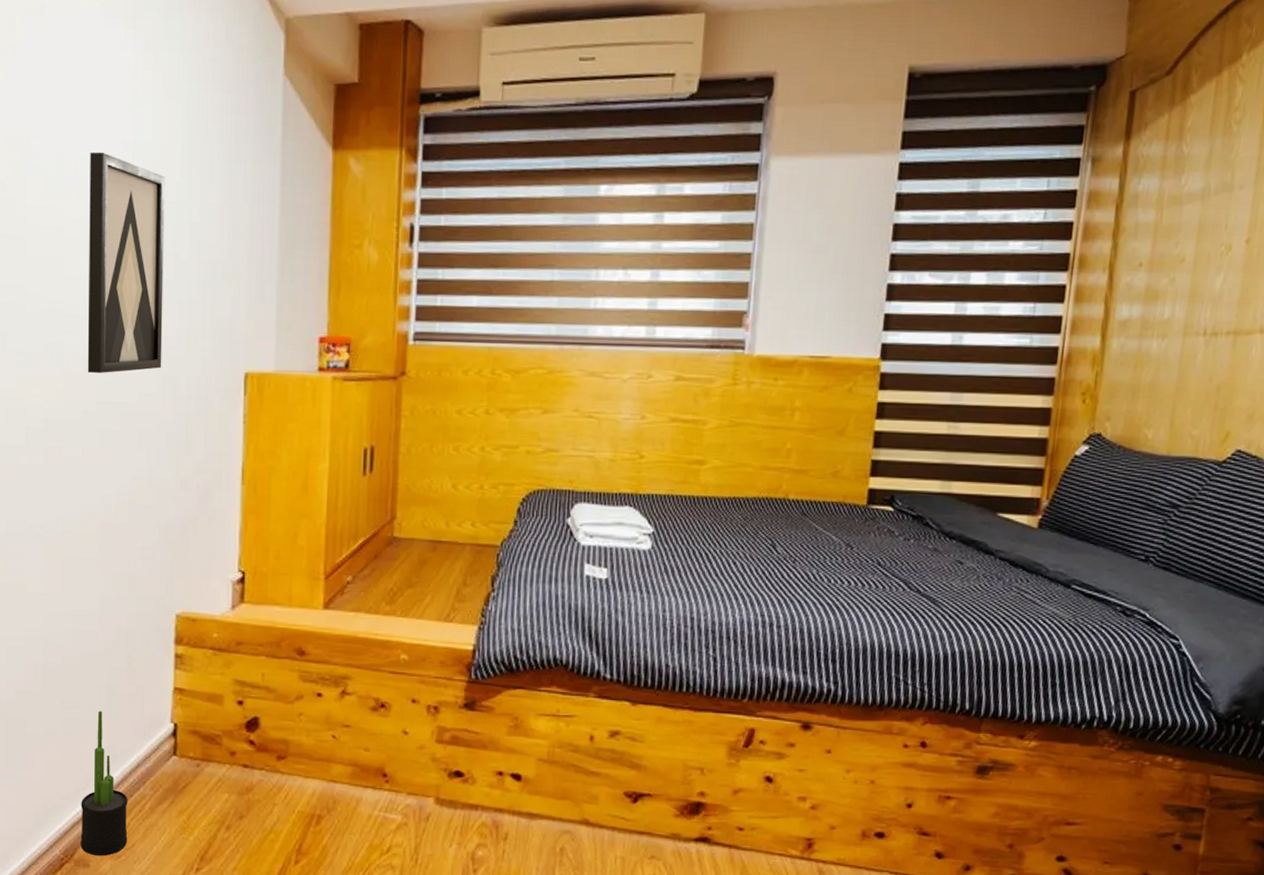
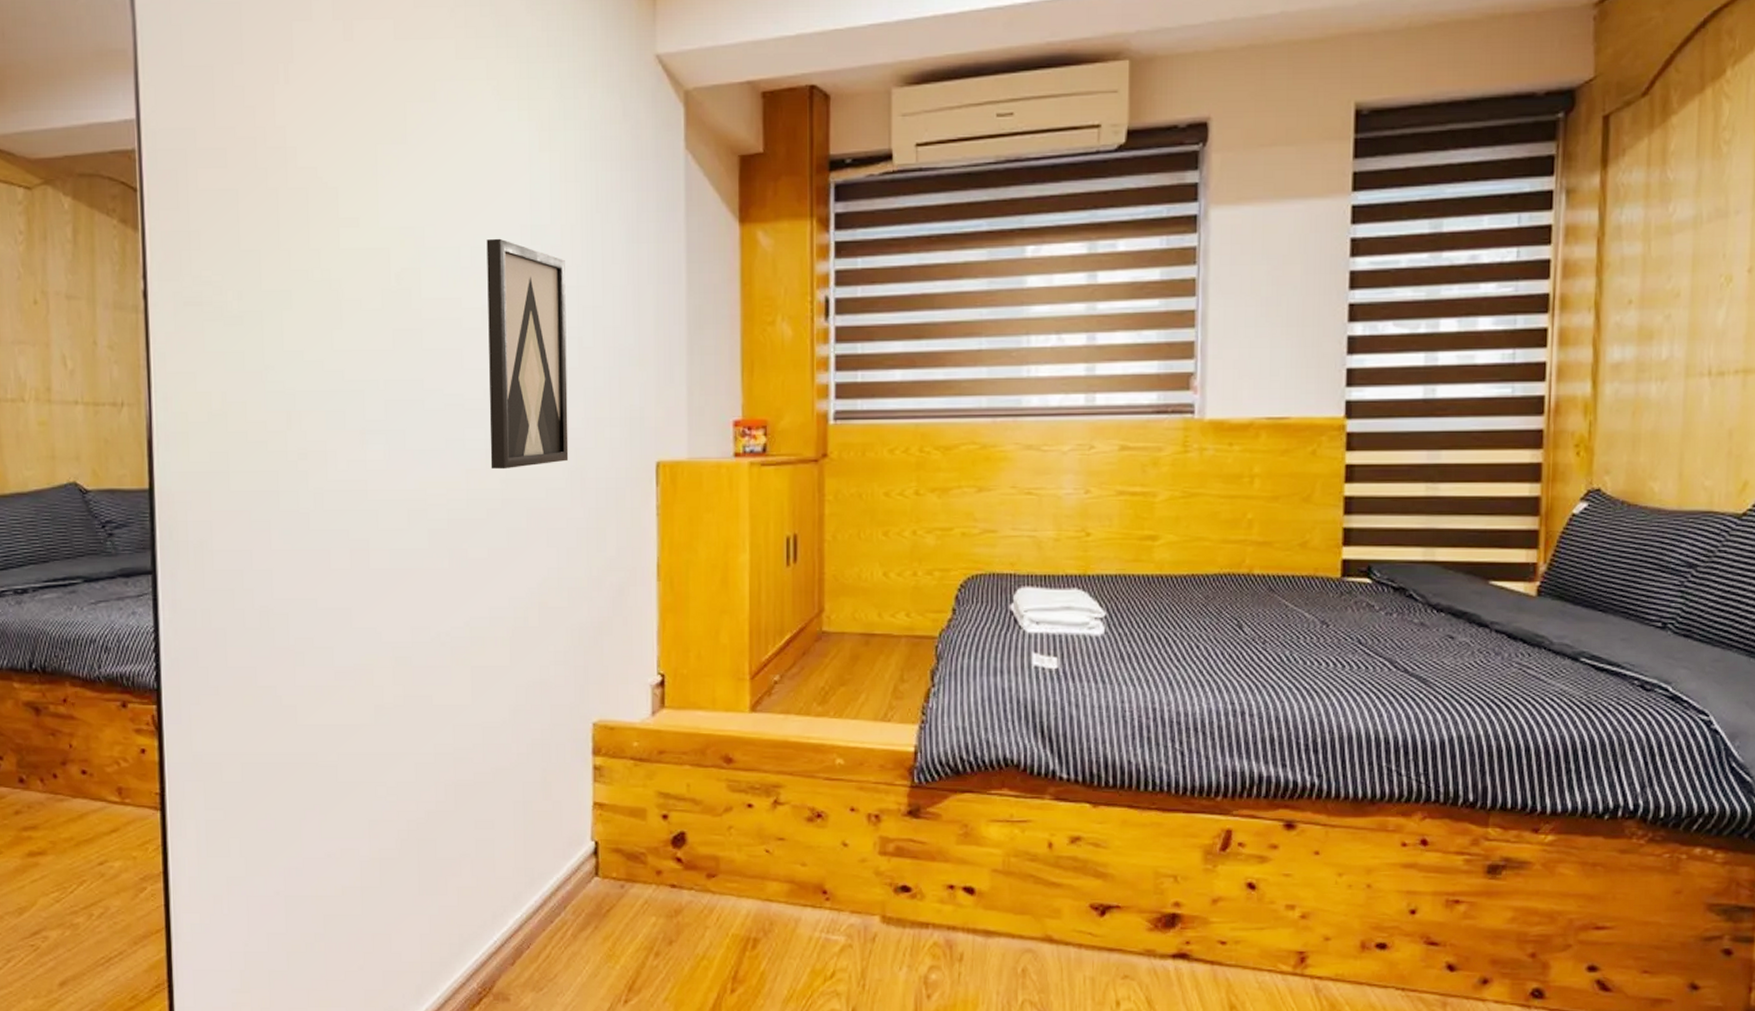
decorative plant: present [80,710,128,856] -> none [498,830,549,989]

